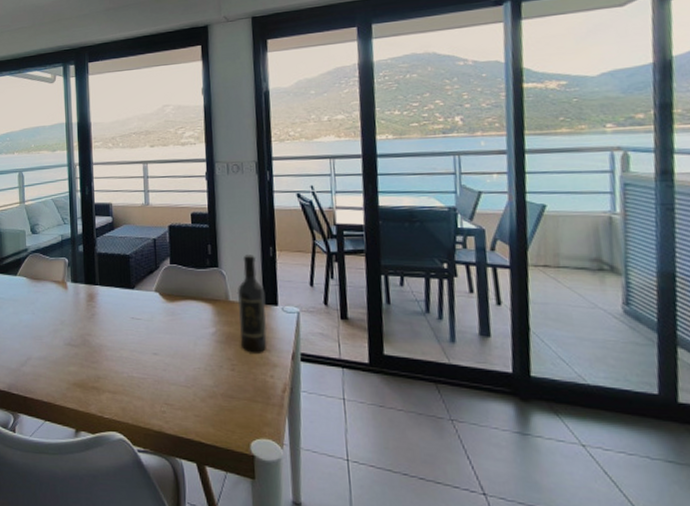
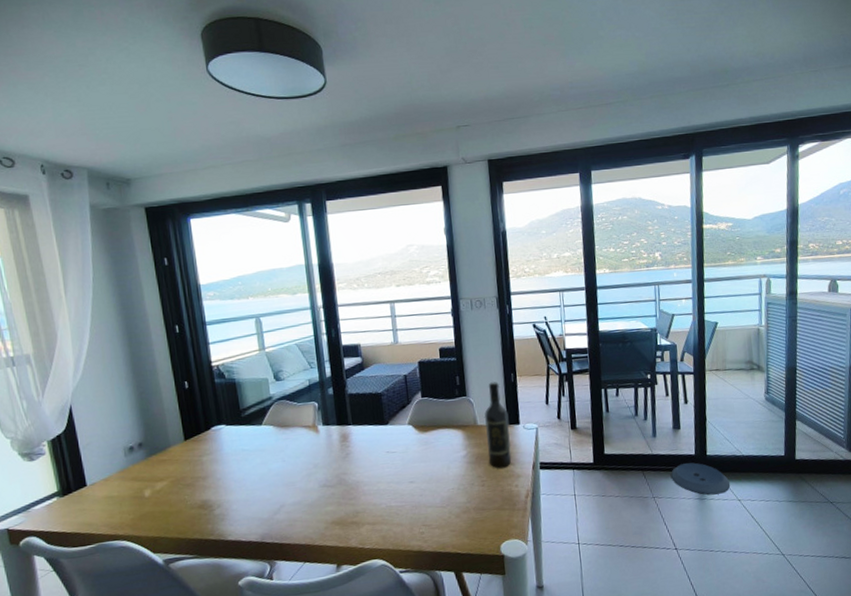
robot vacuum: none [477,383,567,432] -> present [671,462,730,495]

